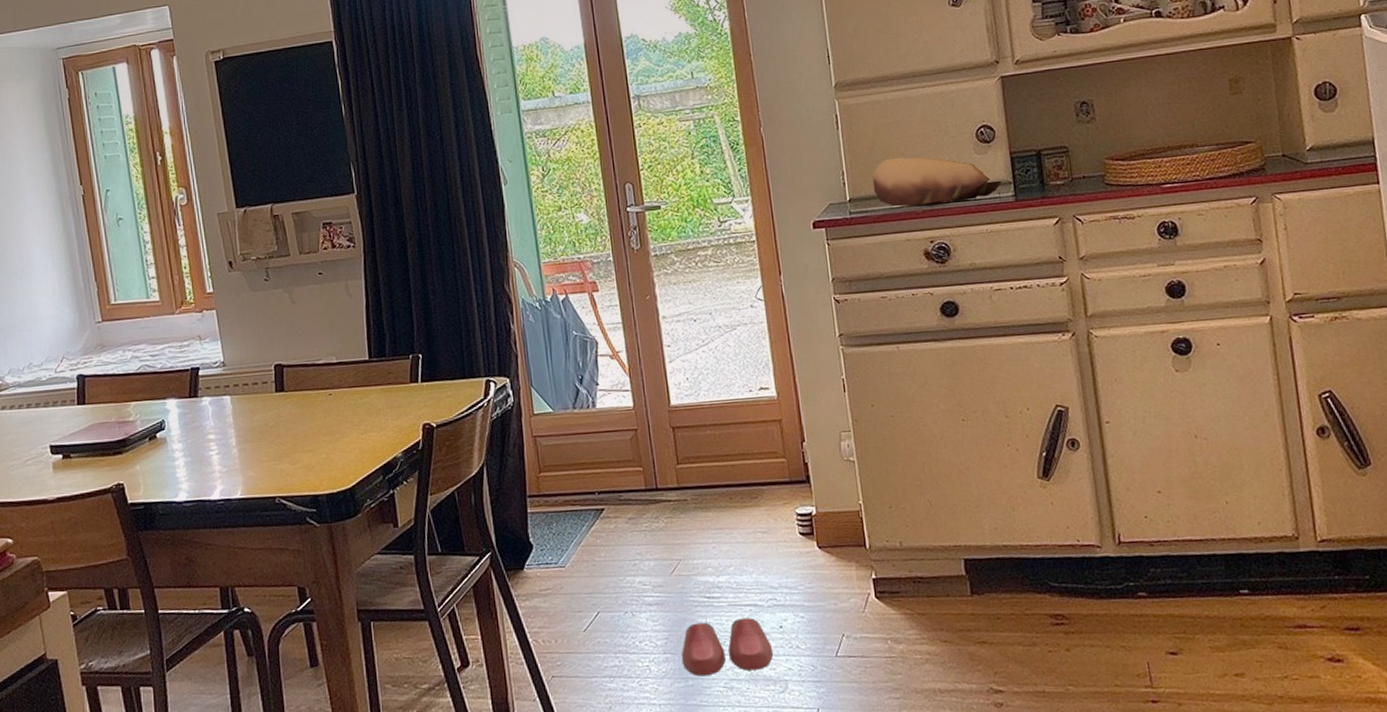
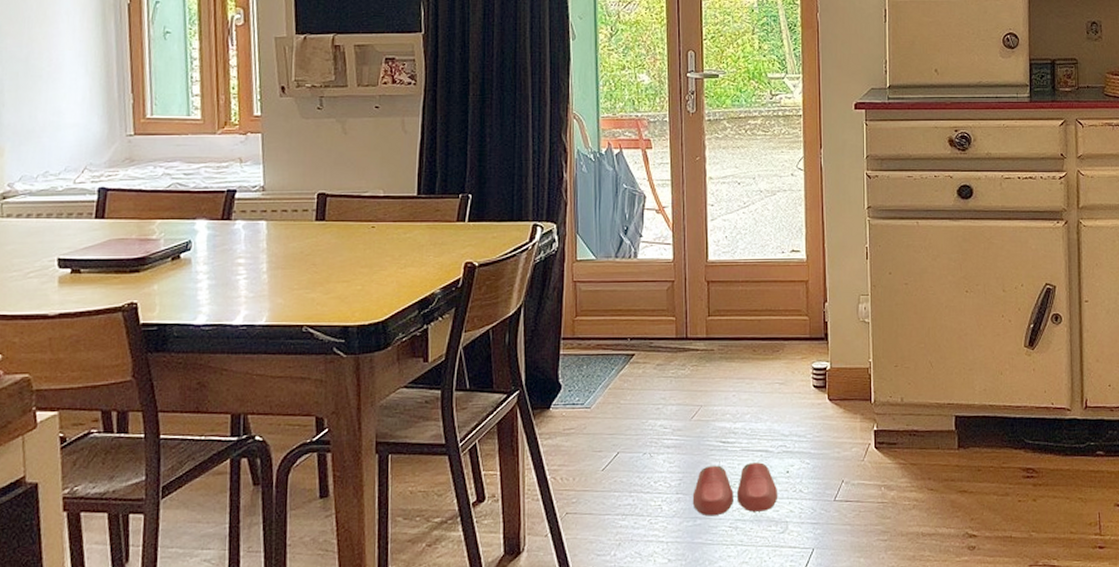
bread loaf: present [872,156,1004,207] -> none [911,51,1022,99]

